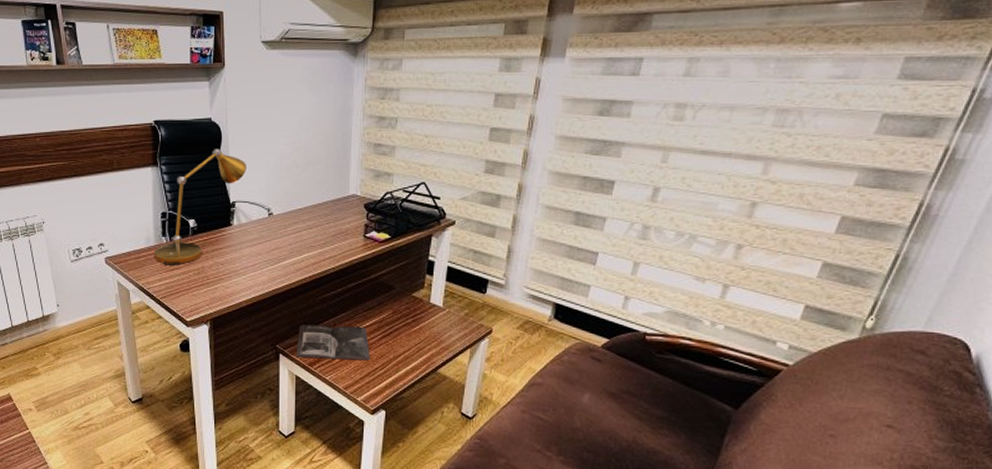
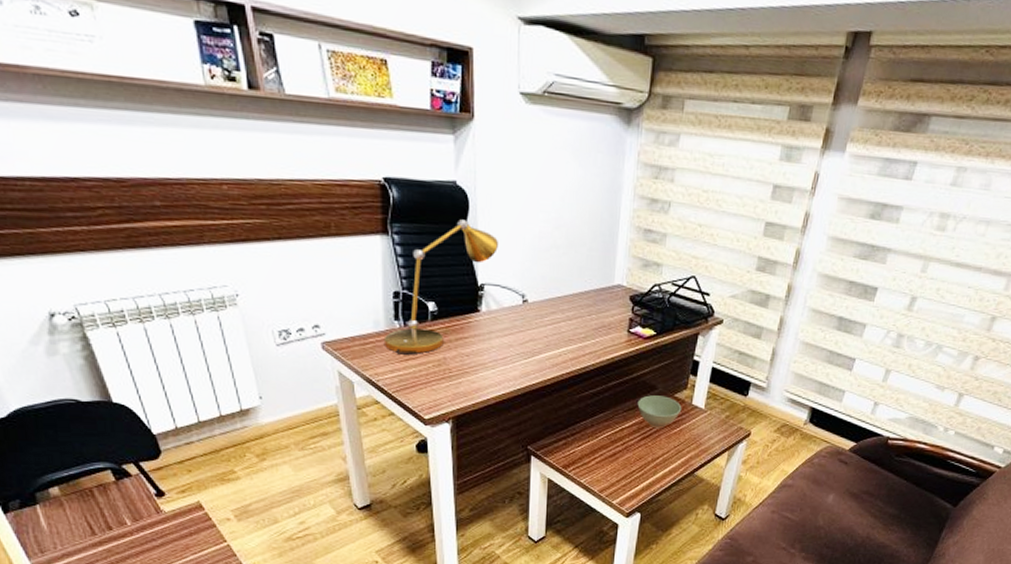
magazine: present [296,324,370,361] -> none [549,424,628,463]
bowl: none [376,295,420,327] -> present [637,395,682,429]

